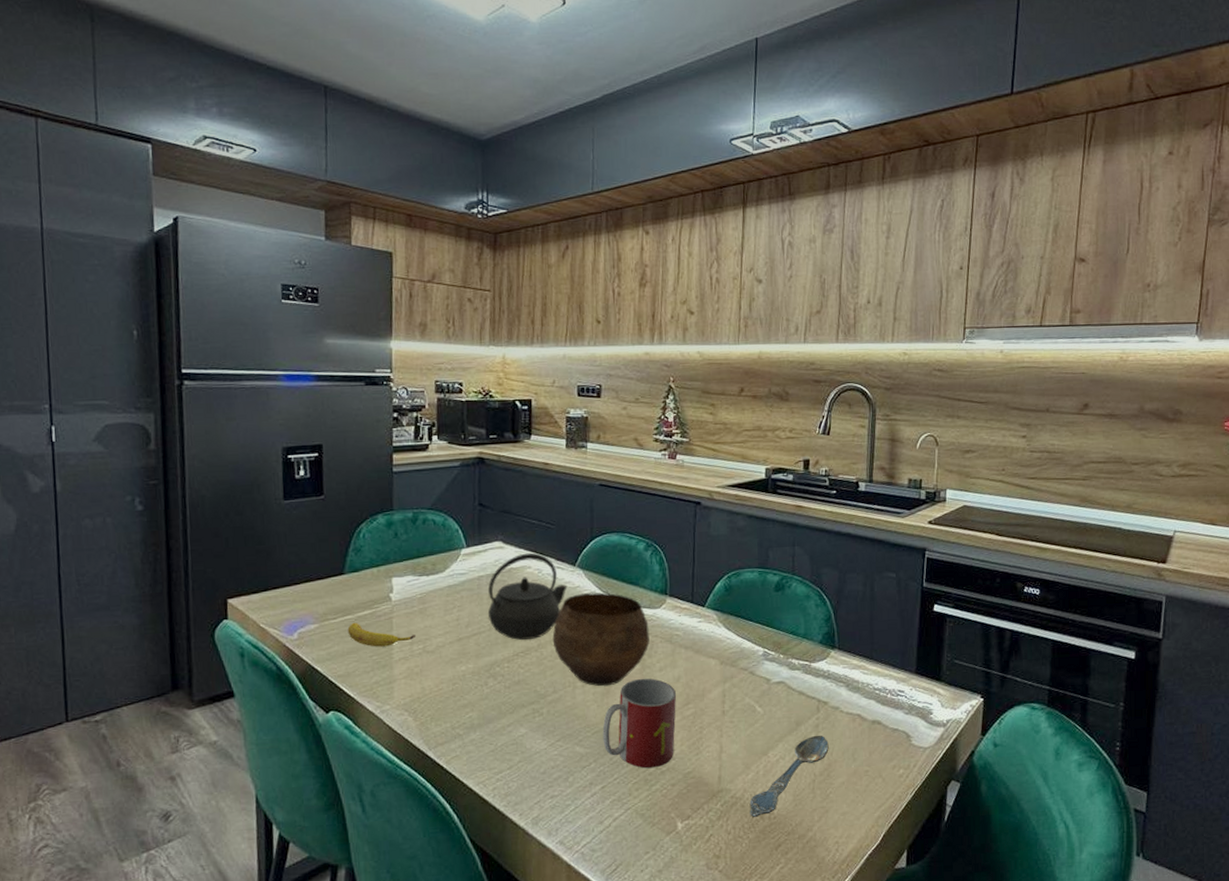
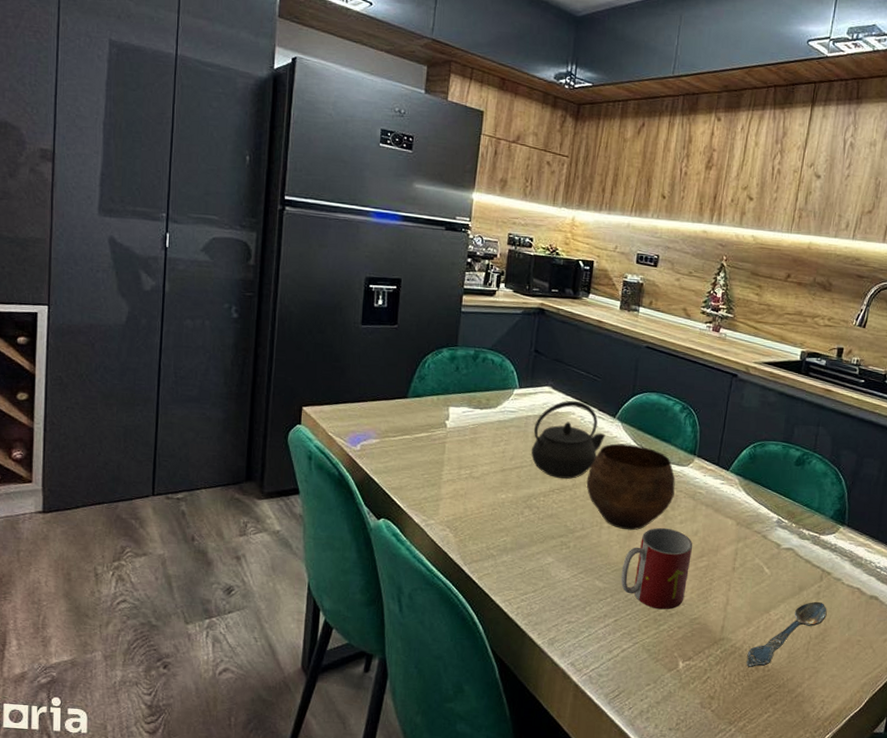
banana: present [347,622,417,647] -> none [404,442,465,468]

